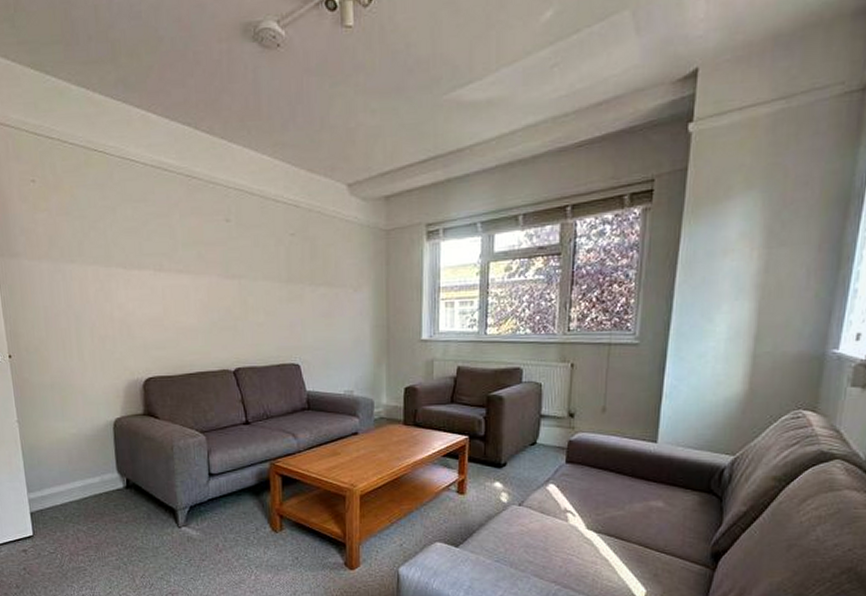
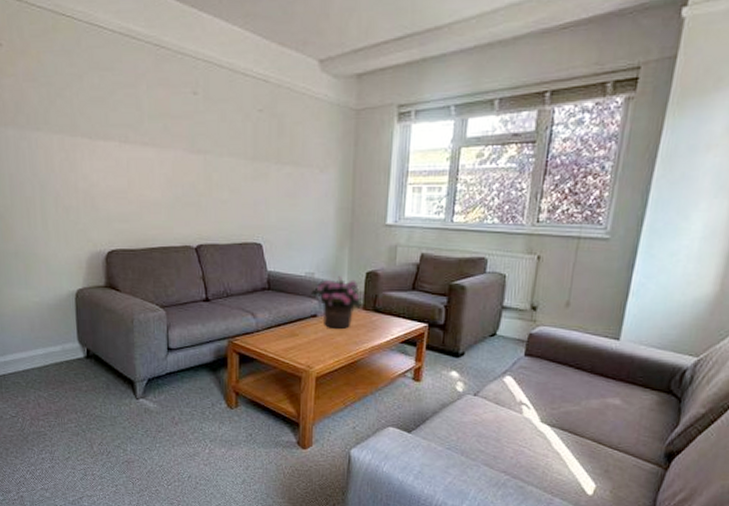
potted flower: none [351,393,403,445] -> present [311,276,363,329]

